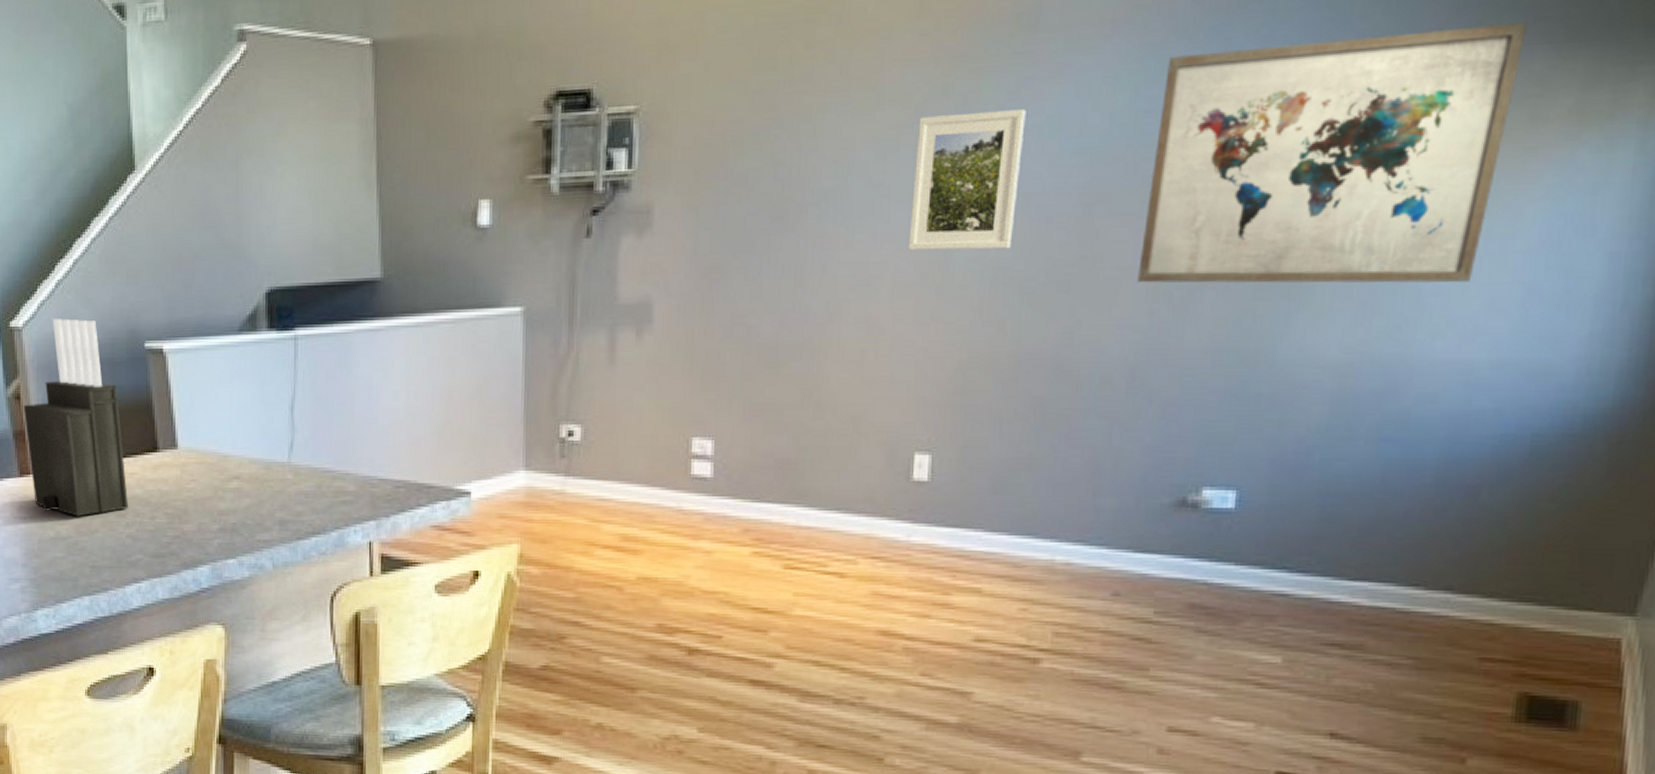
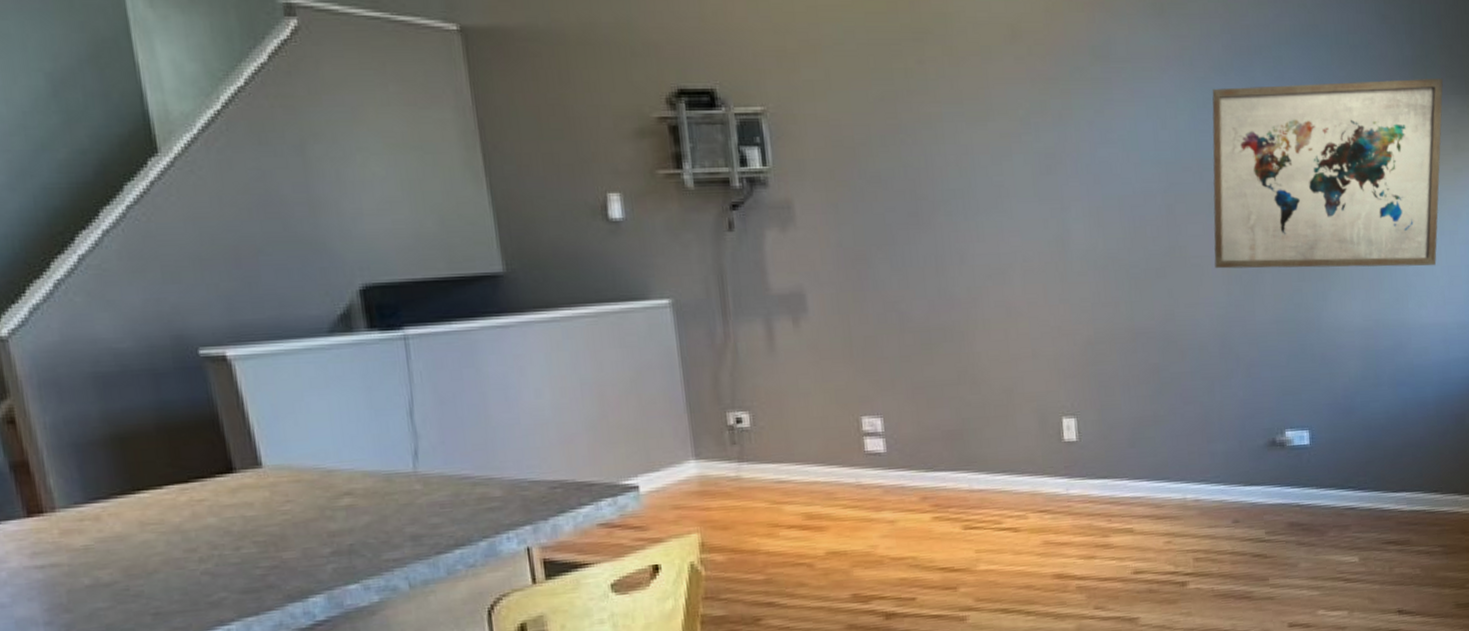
knife block: present [23,318,129,517] -> none [21,324,201,558]
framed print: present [908,109,1026,251] -> none [1025,126,1115,243]

